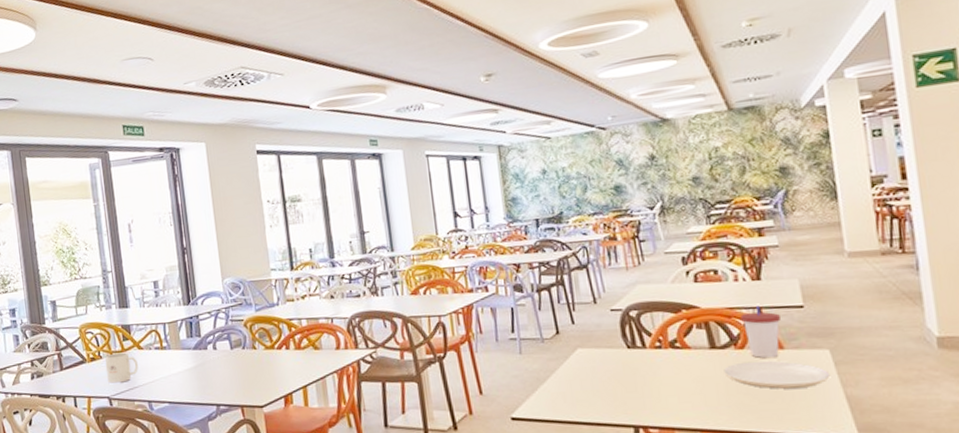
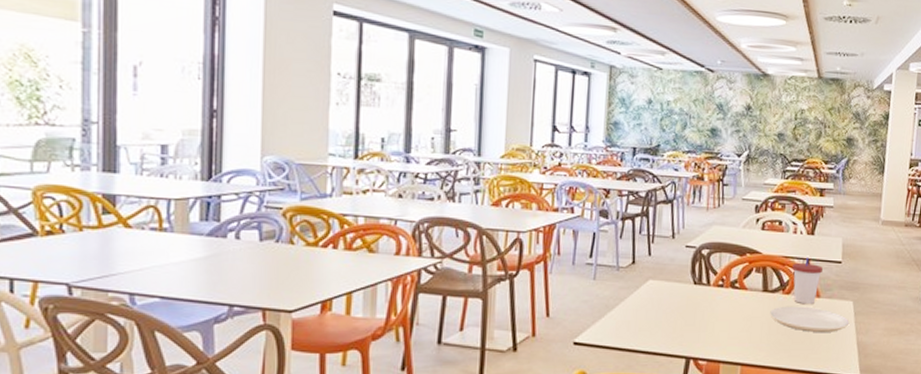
mug: present [105,352,138,384] -> none [68,228,121,267]

